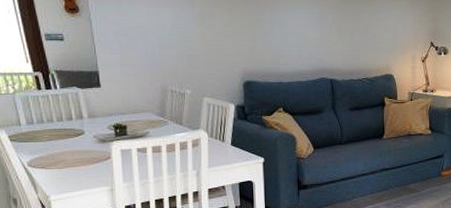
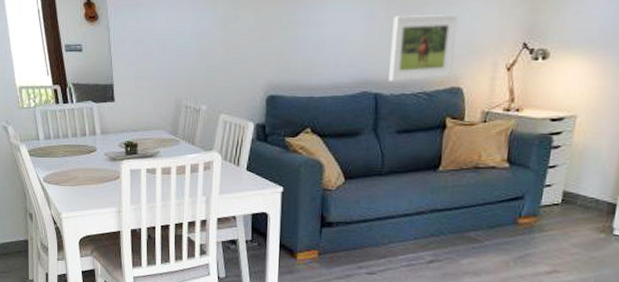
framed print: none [339,19,386,71] -> present [389,14,459,82]

